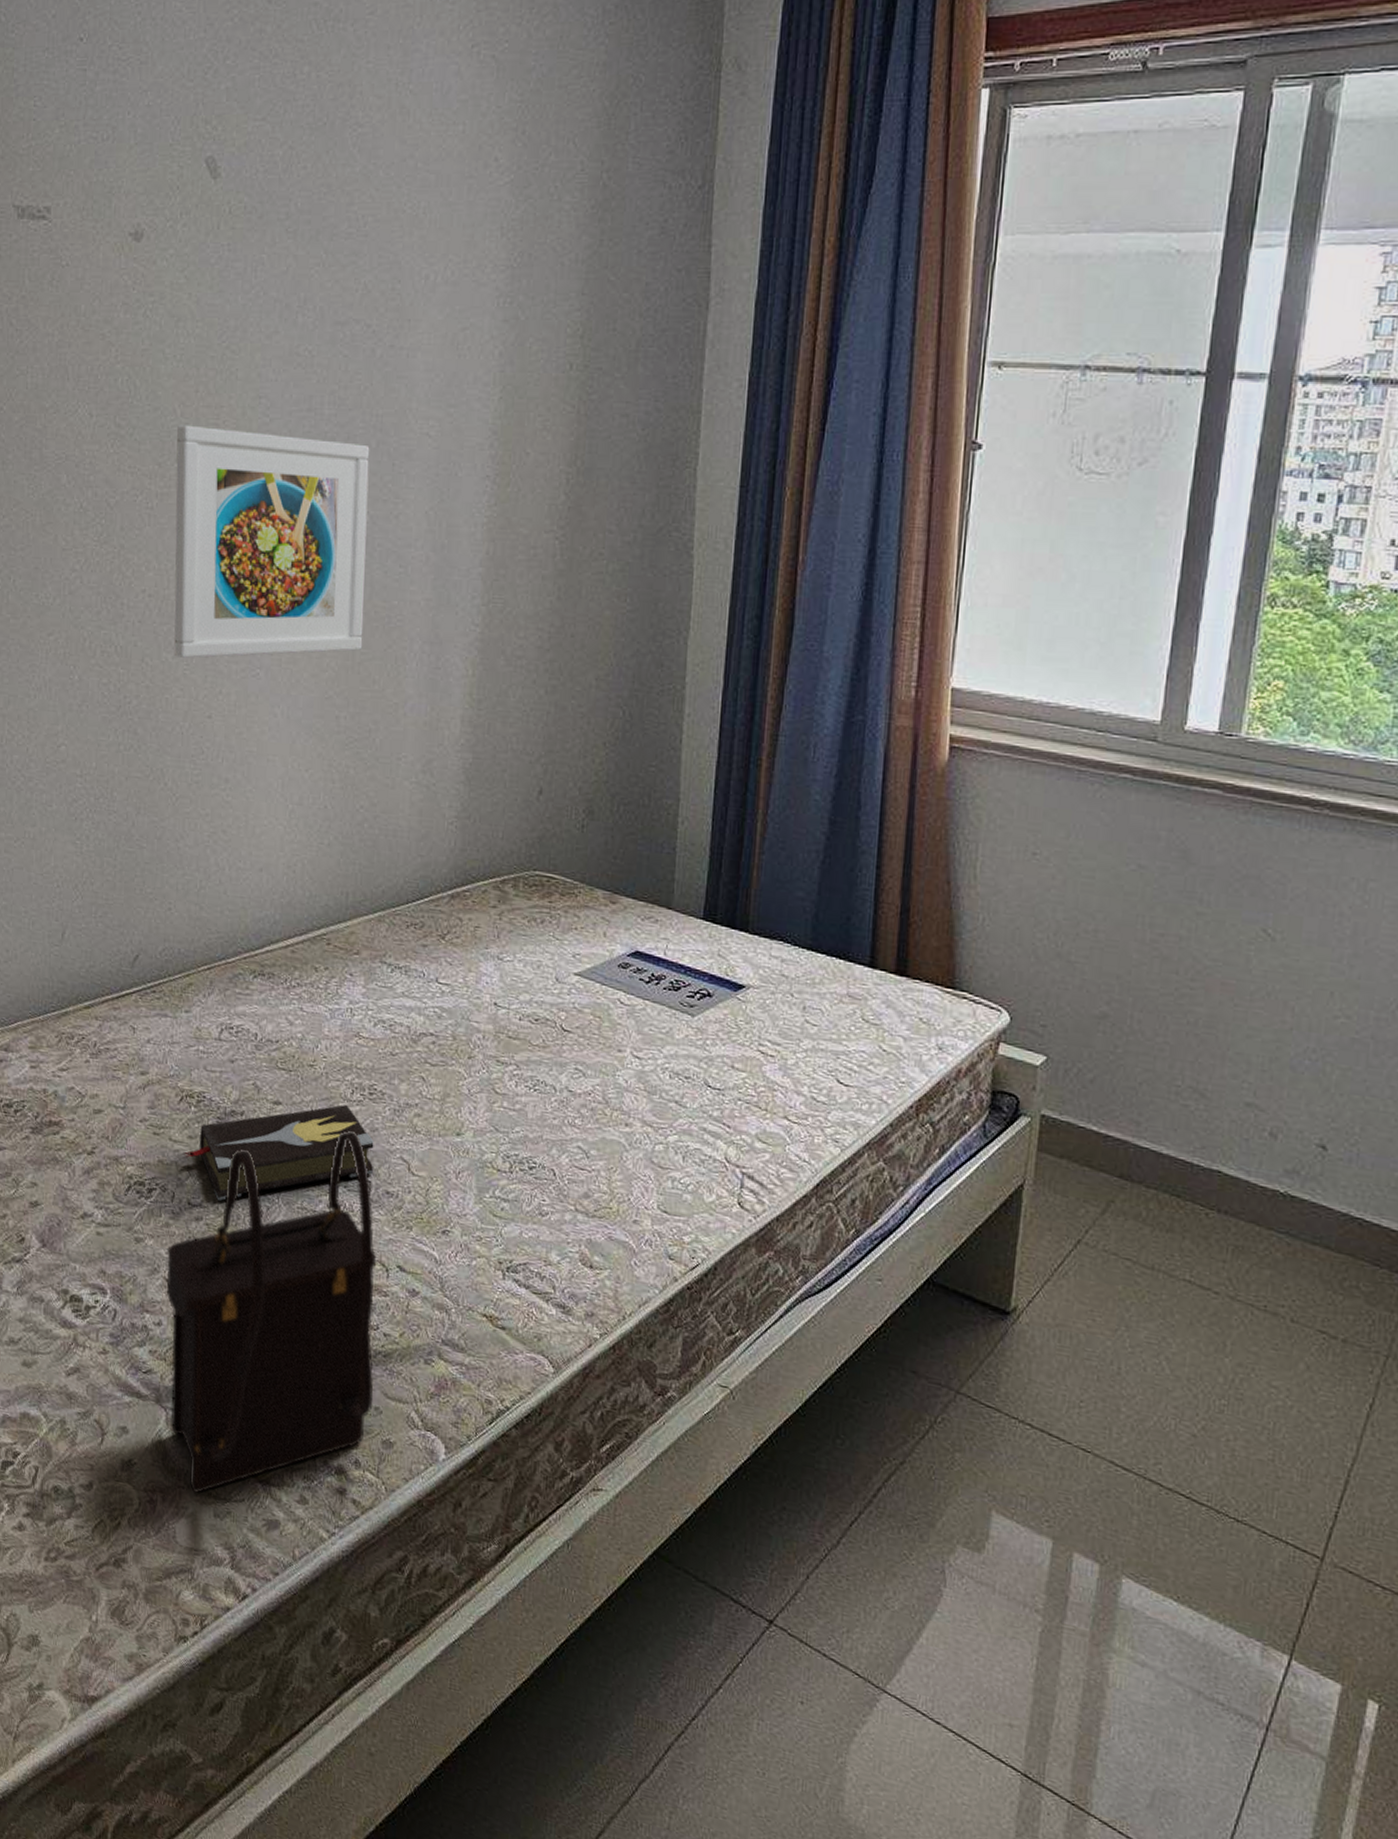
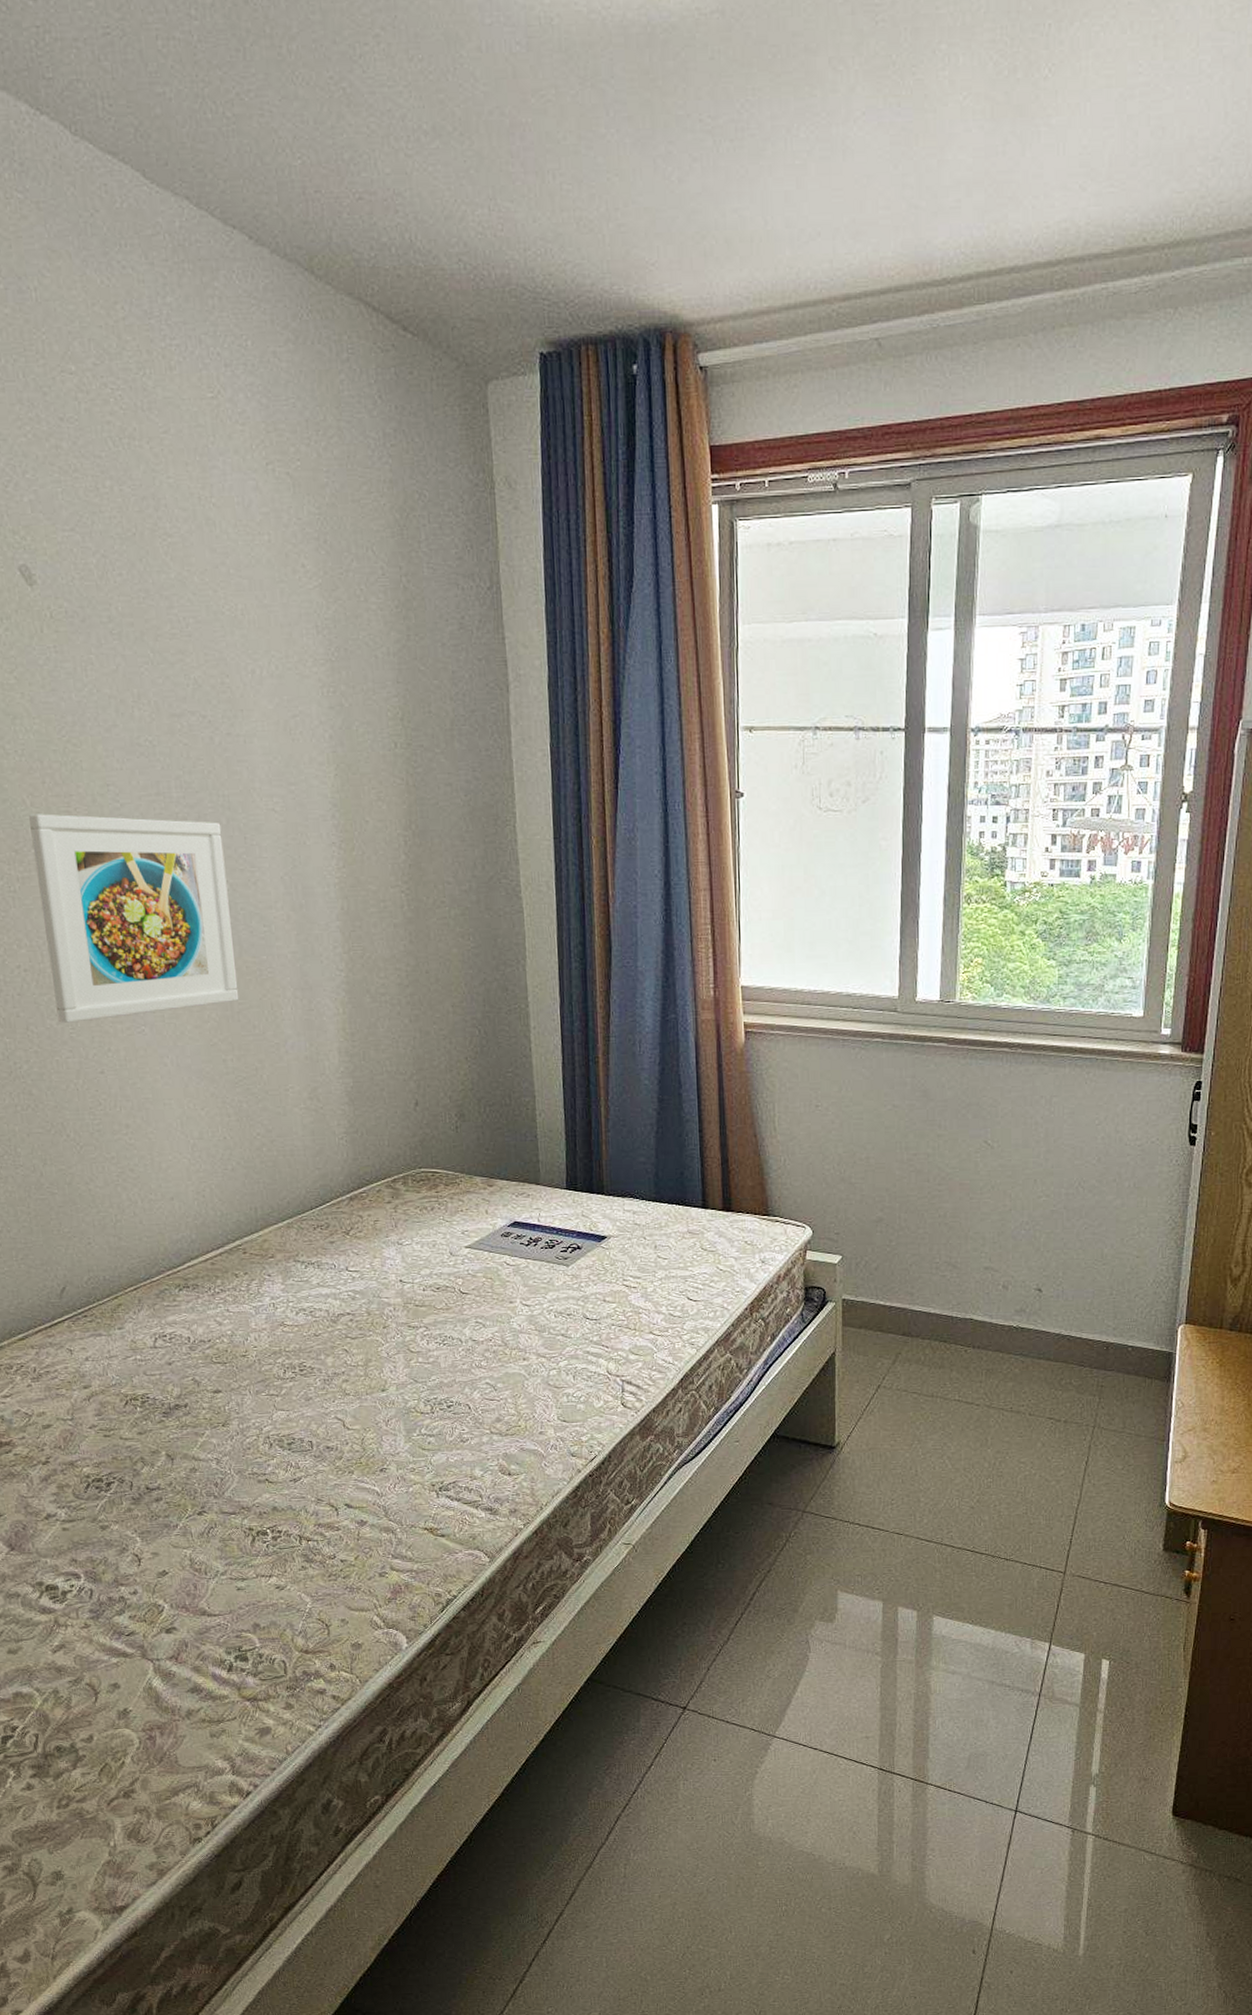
satchel: present [166,1130,377,1494] -> none [133,1403,339,1723]
hardback book: present [182,1104,374,1201] -> none [134,1383,312,1481]

